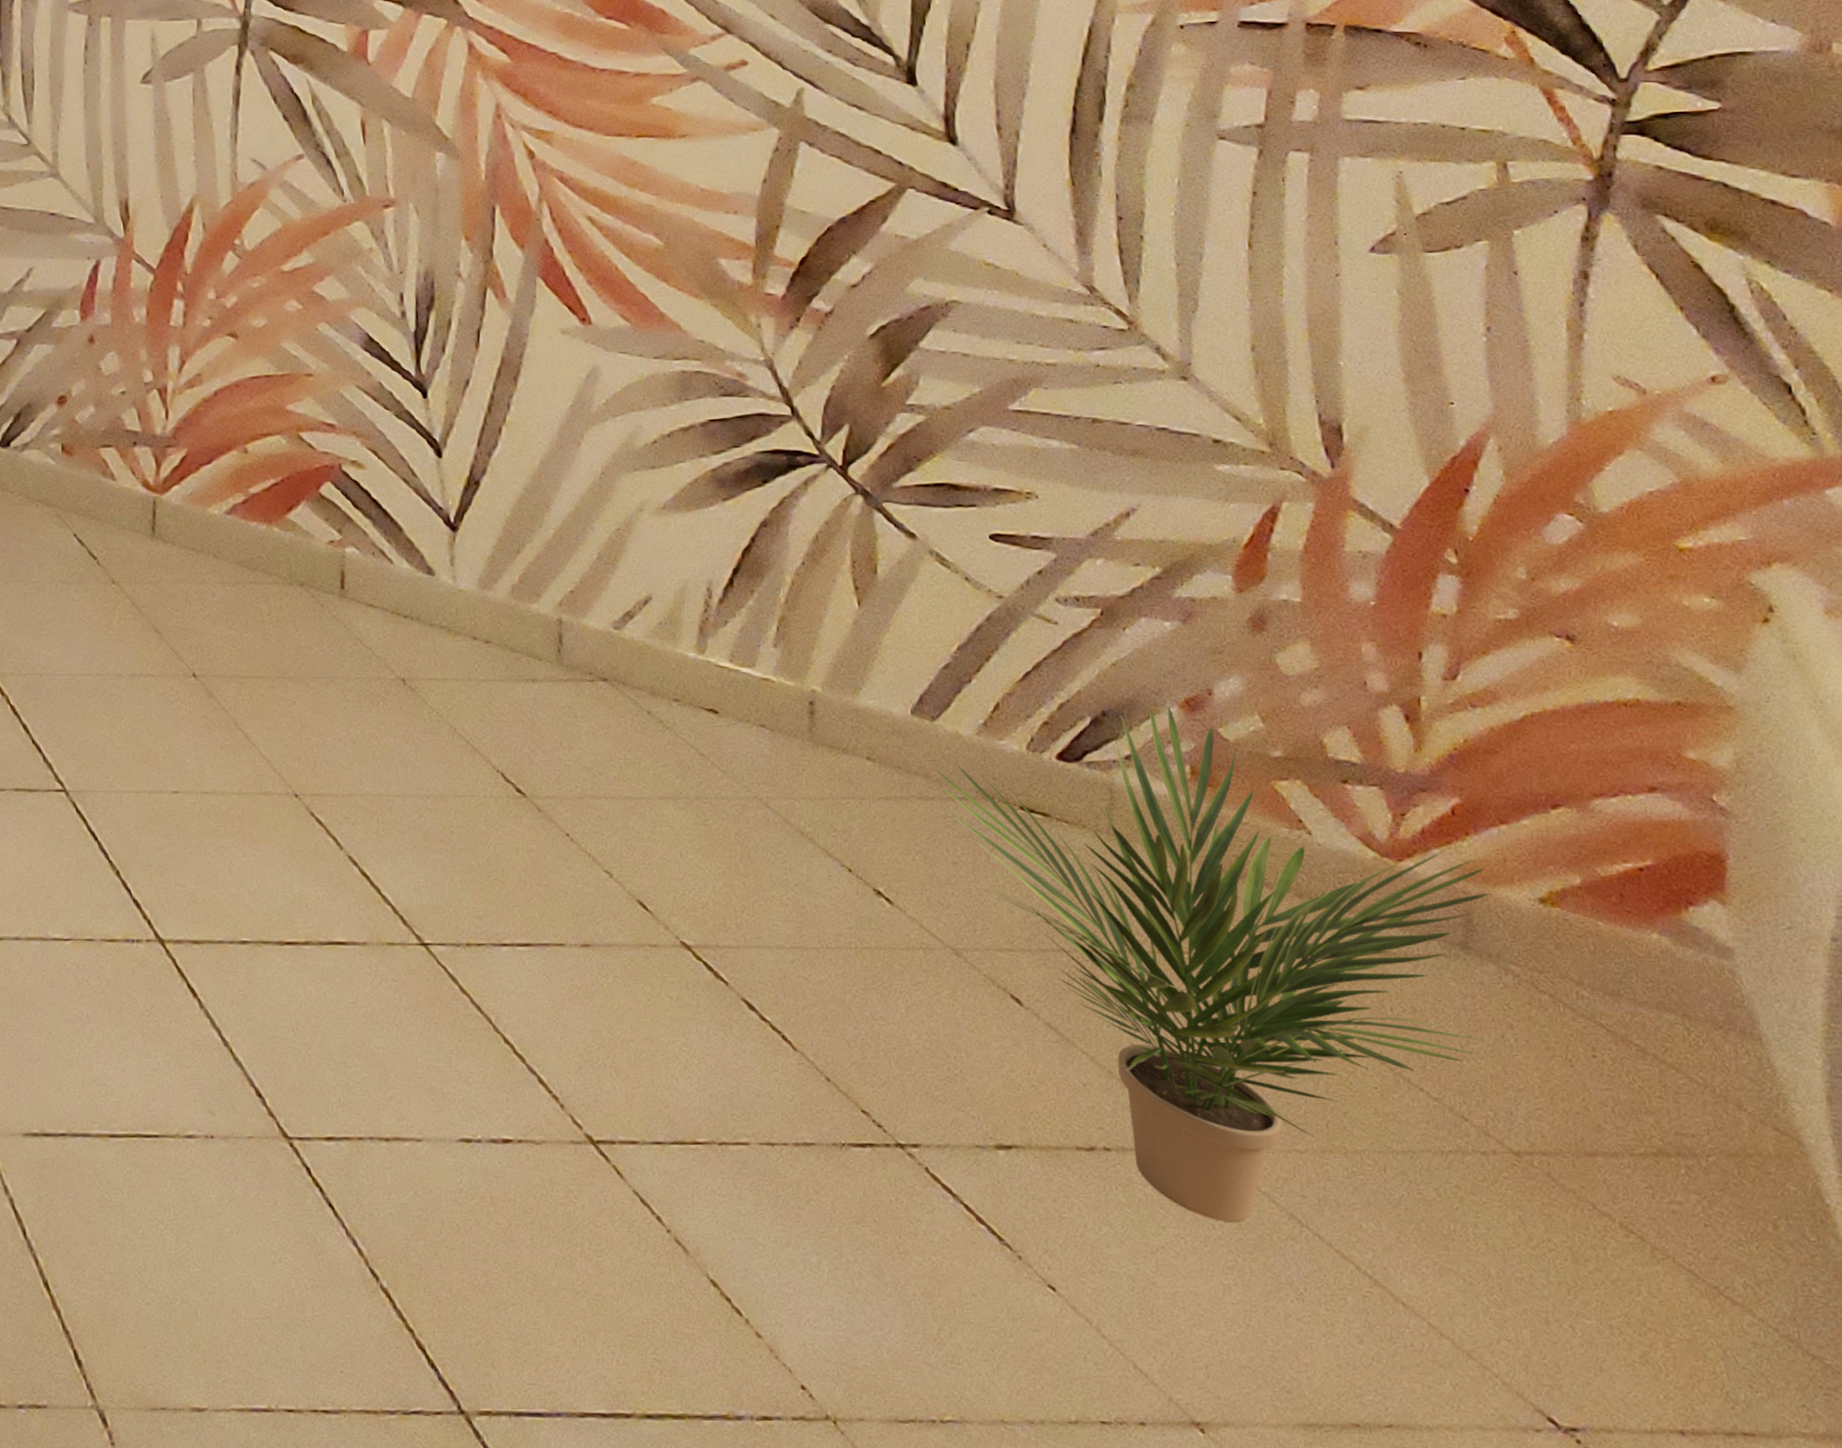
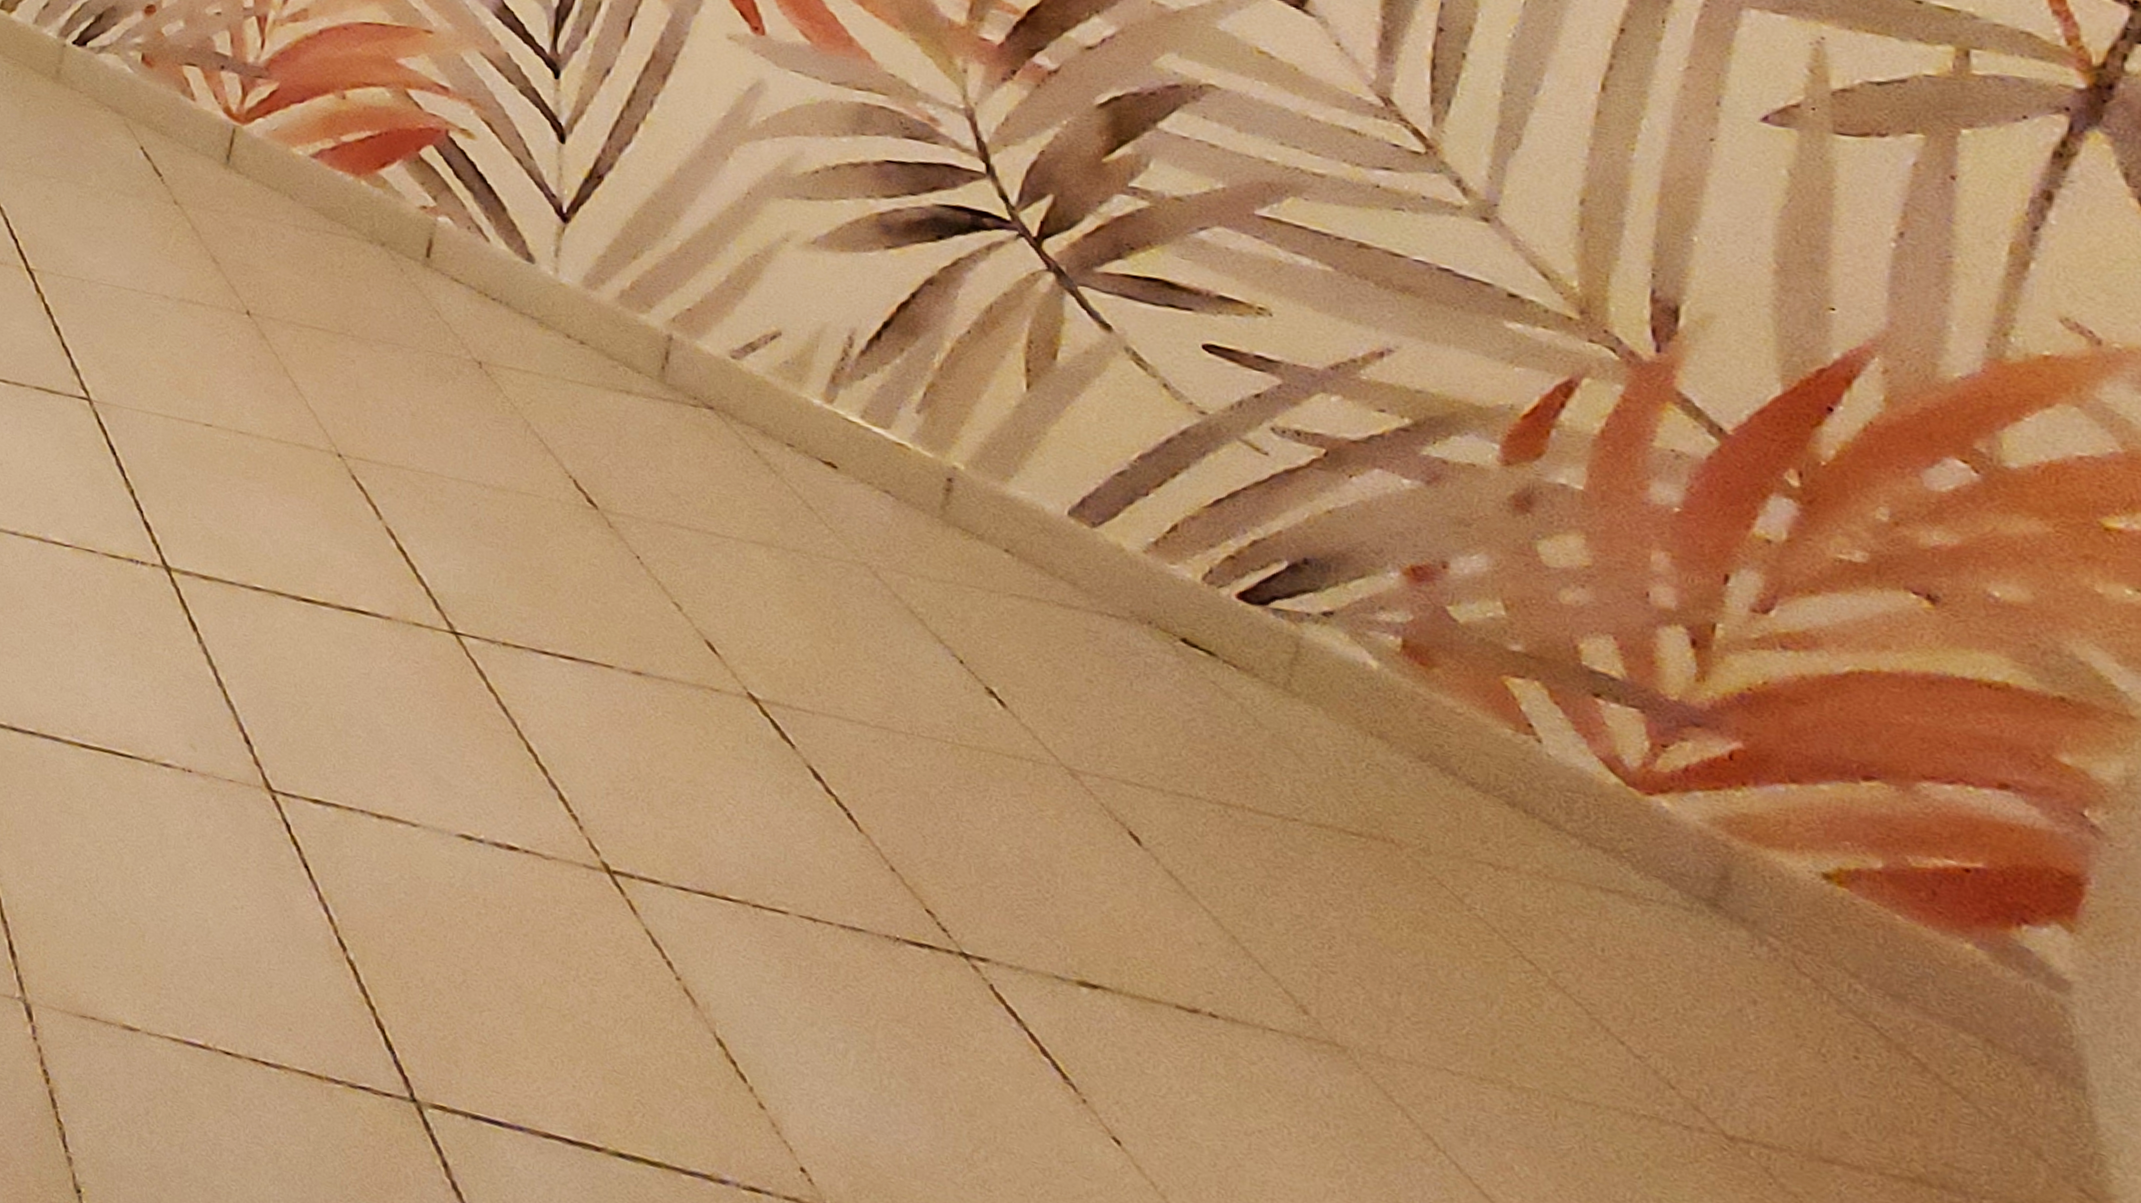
potted plant: present [936,707,1492,1223] -> none [1084,567,1761,1129]

